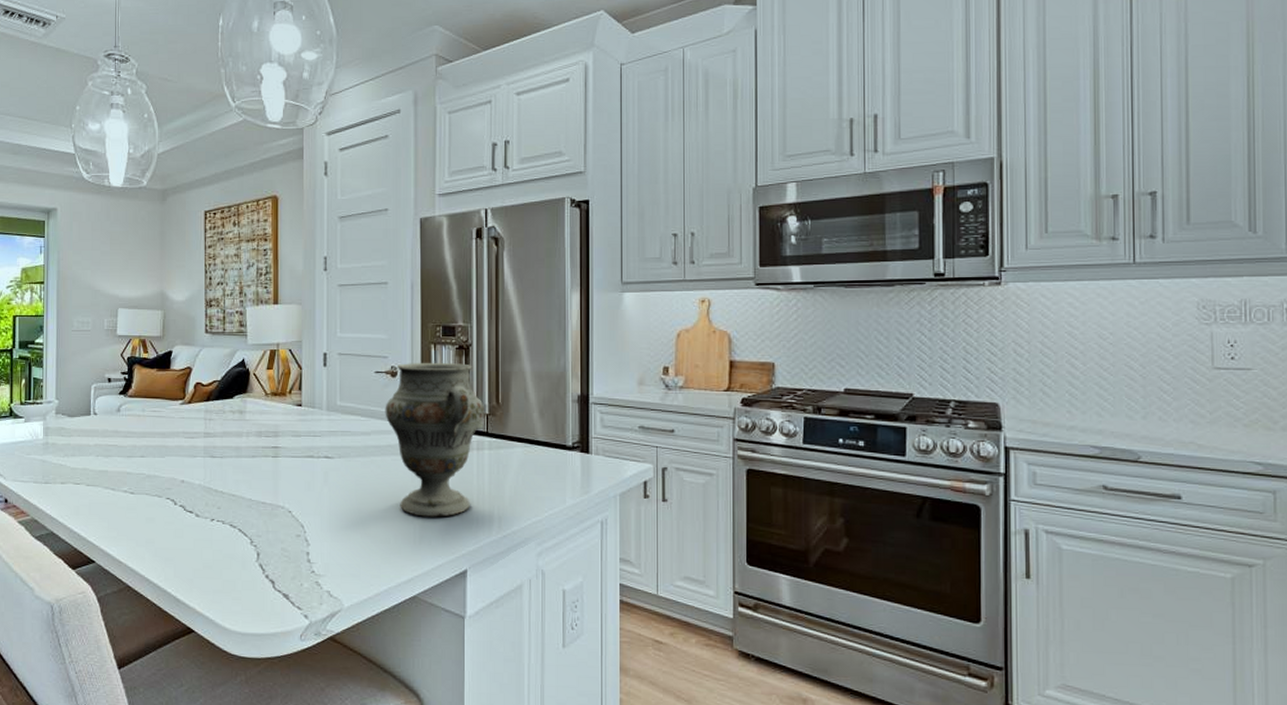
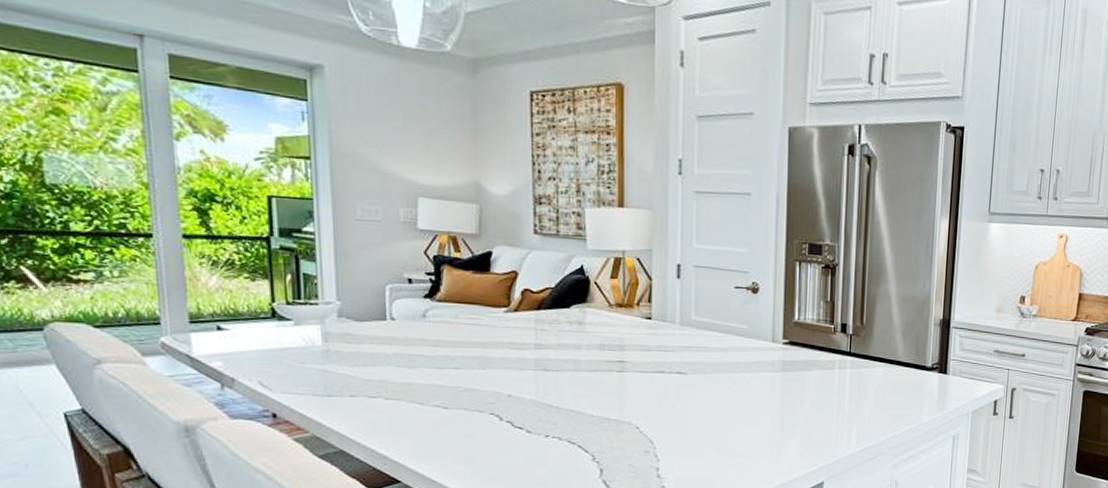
decorative vase: present [385,362,485,517] -> none [744,279,849,433]

